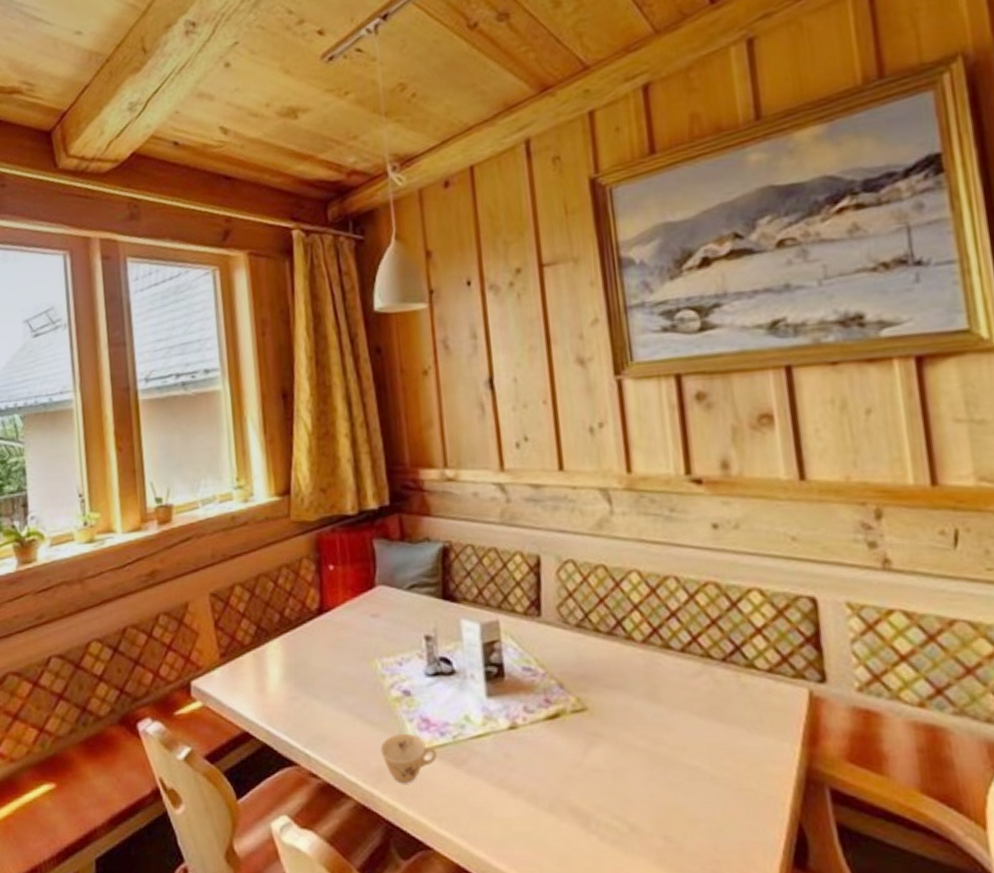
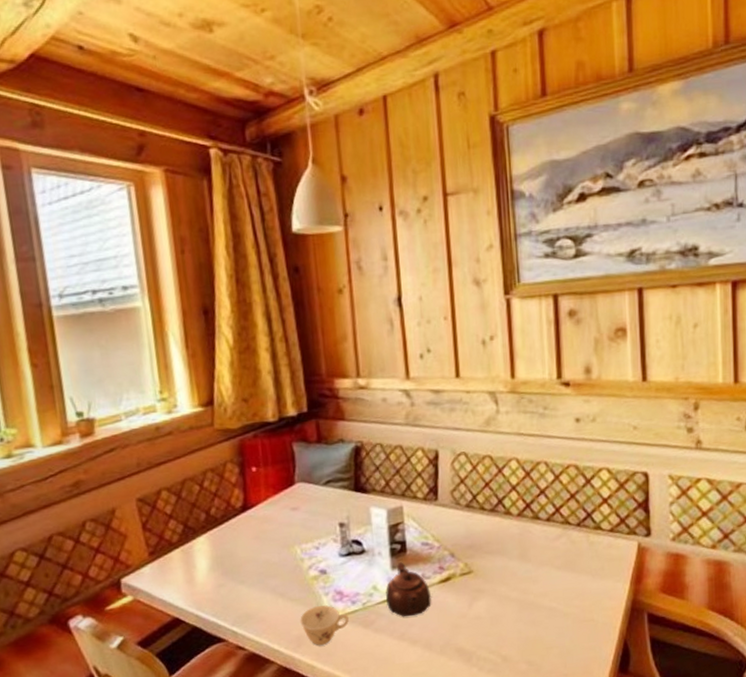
teapot: none [480,689,537,759] -> present [386,562,432,617]

